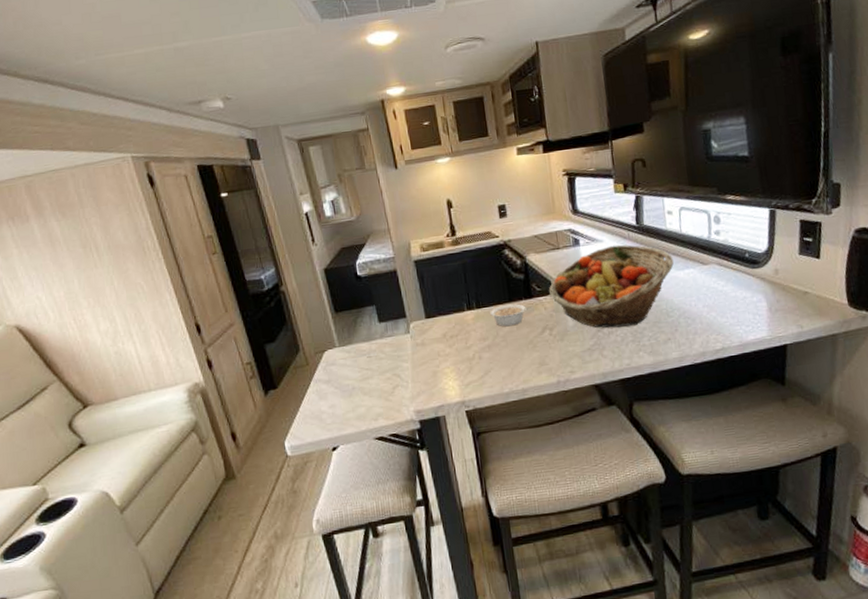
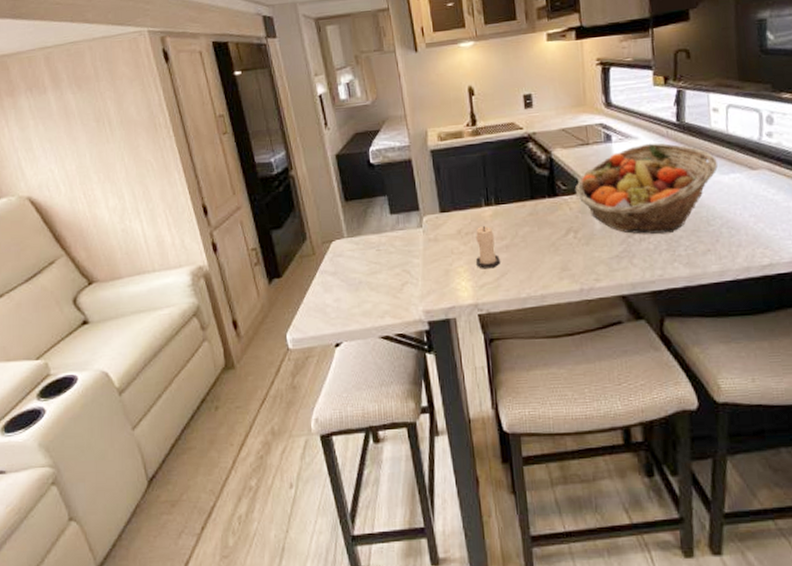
candle: none [460,328,484,369] -> present [476,225,500,269]
legume: present [490,304,531,327] -> none [509,202,555,226]

